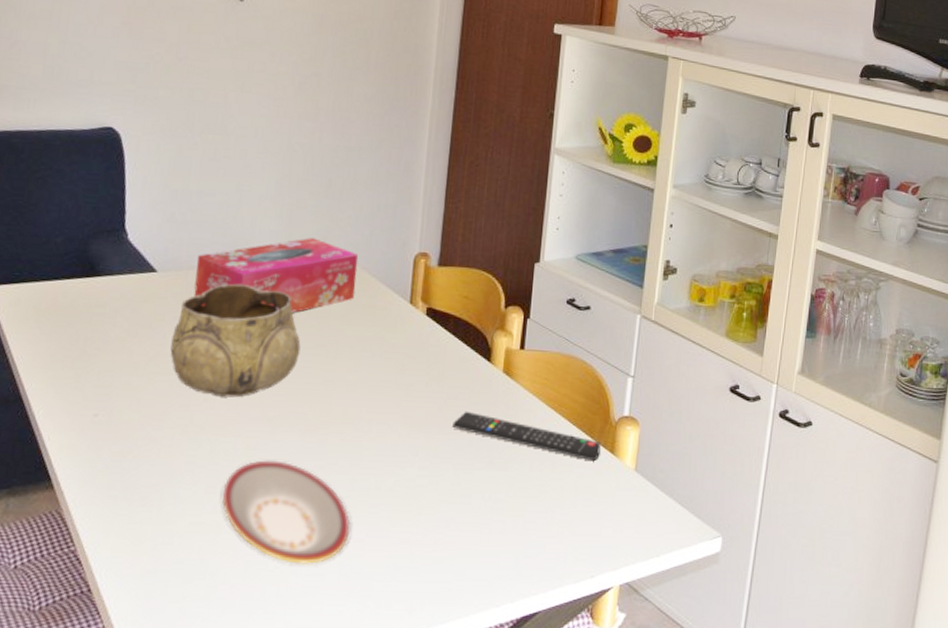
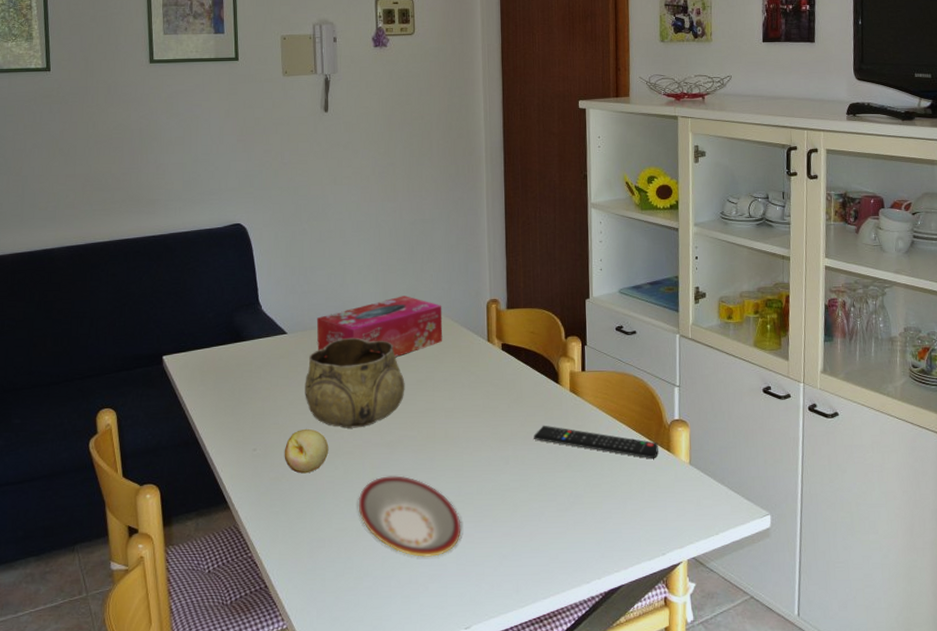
fruit: none [133,393,194,450] -> present [284,428,329,474]

